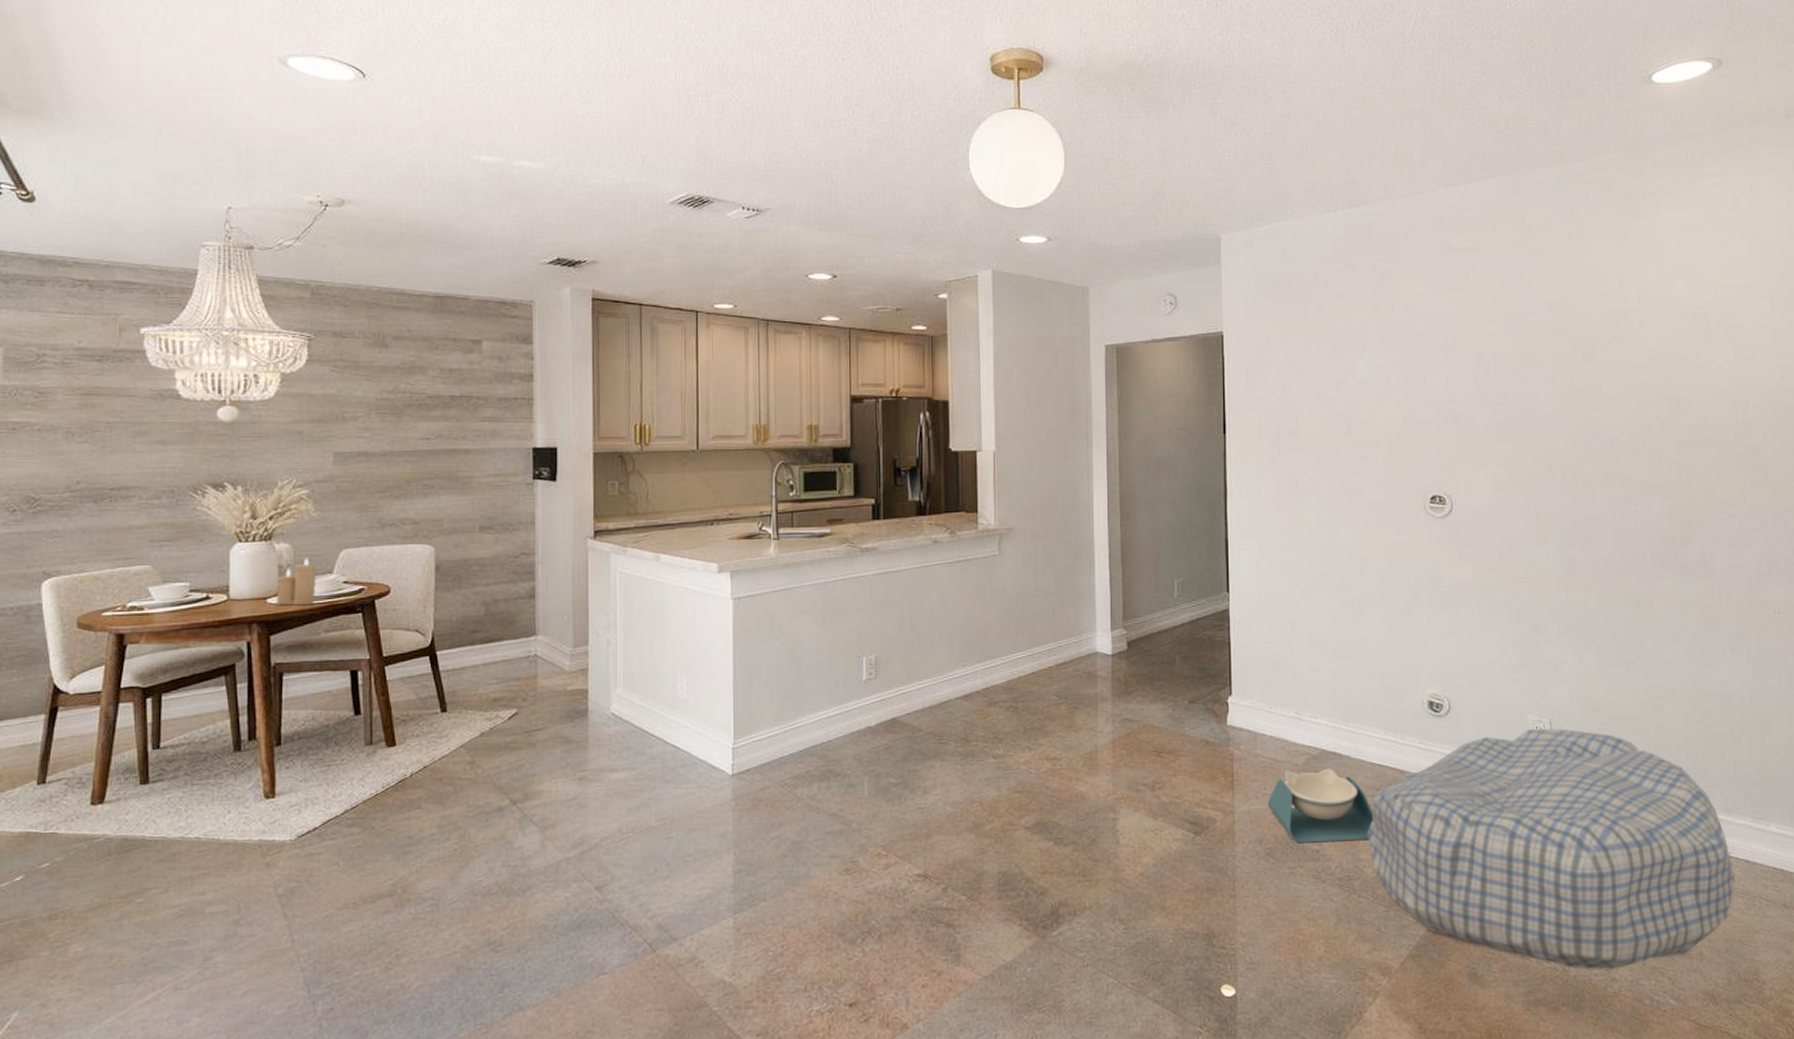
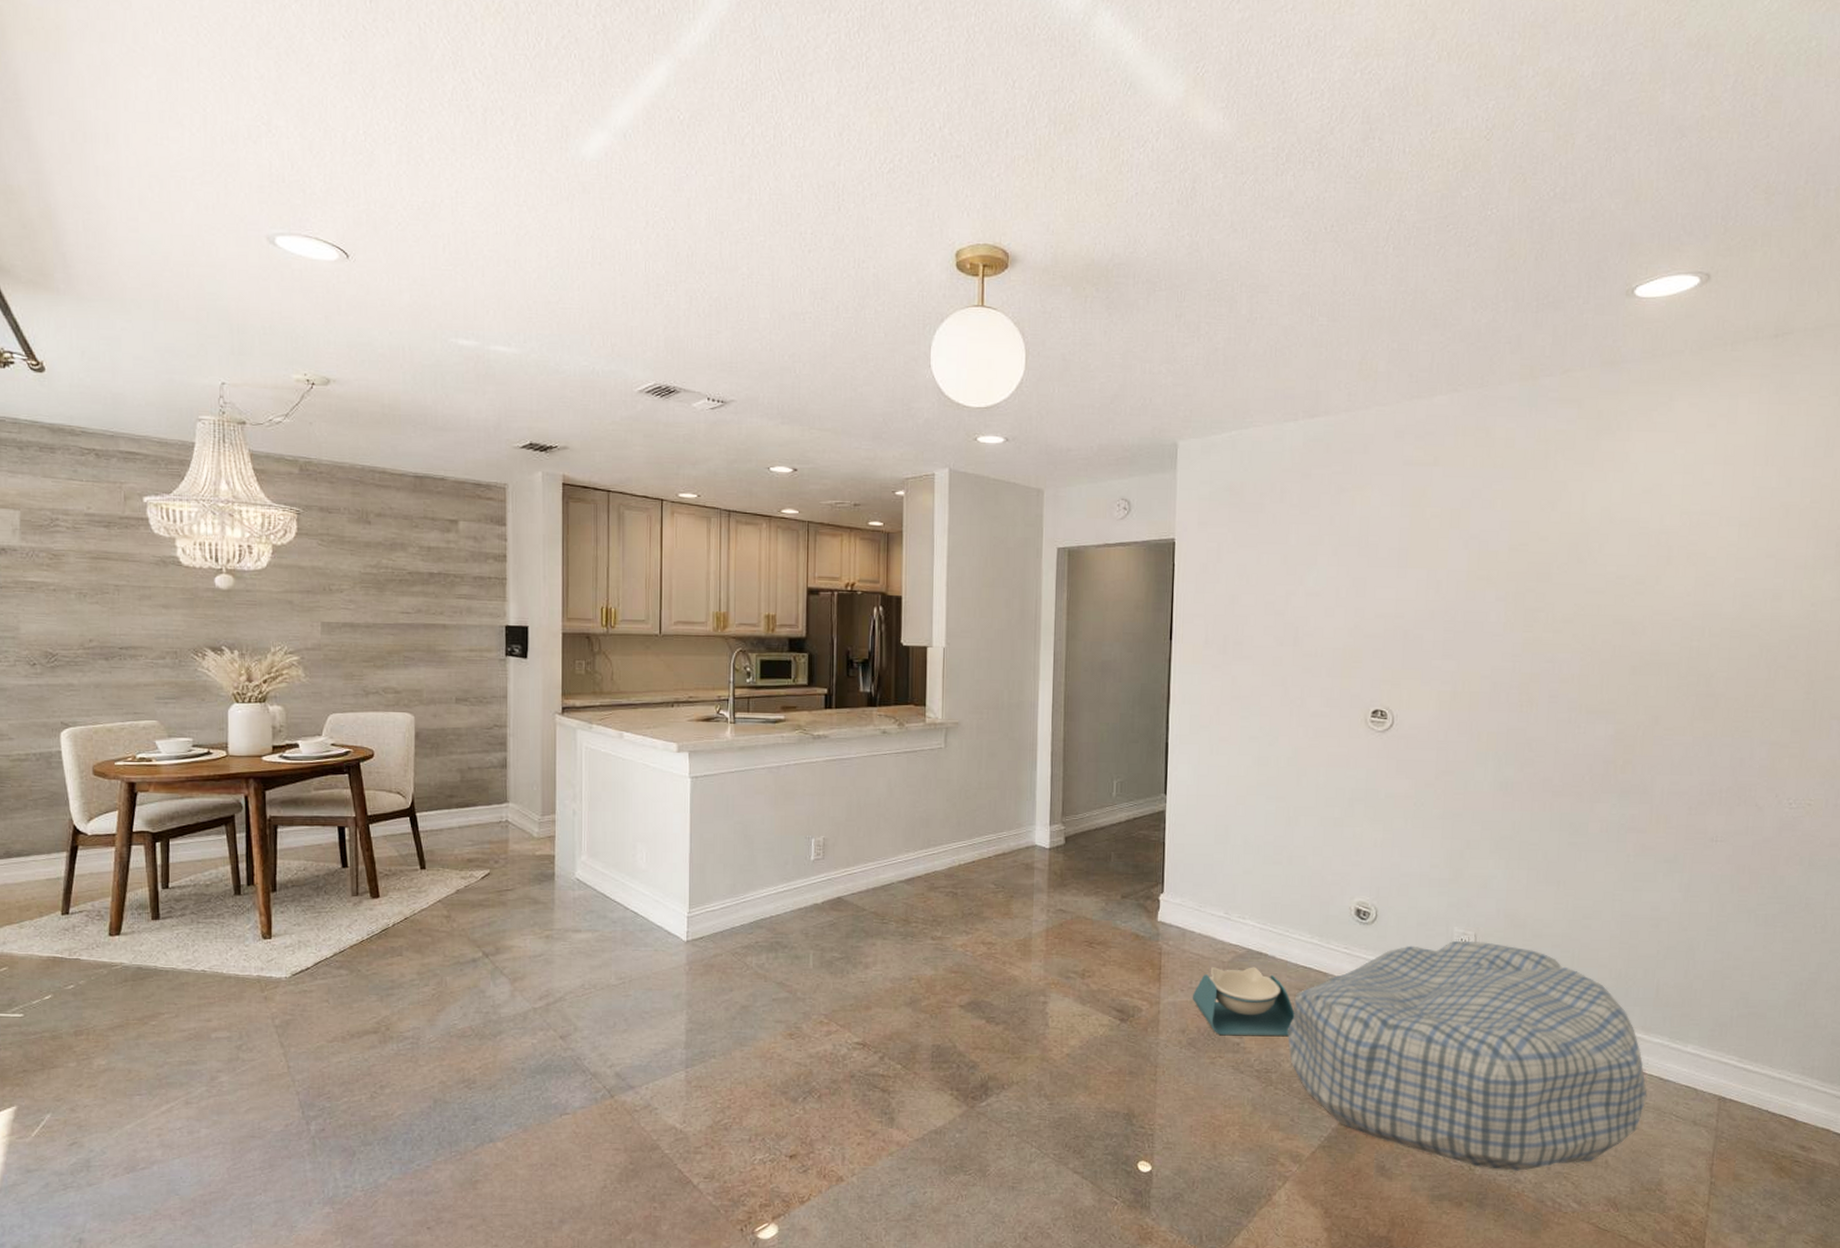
candle: present [277,558,317,606] -> none [271,720,307,765]

